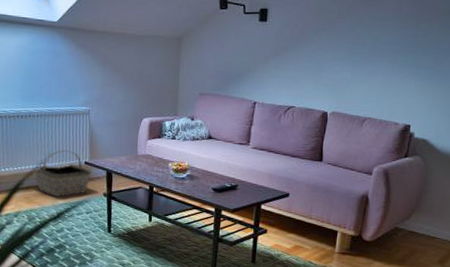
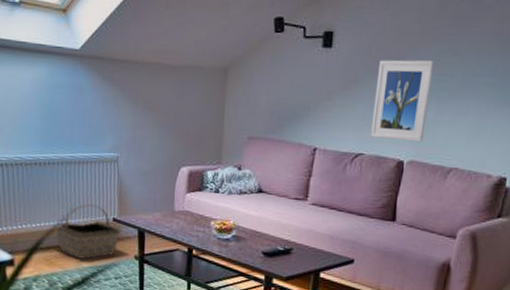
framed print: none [300,31,349,97] -> present [370,59,435,142]

